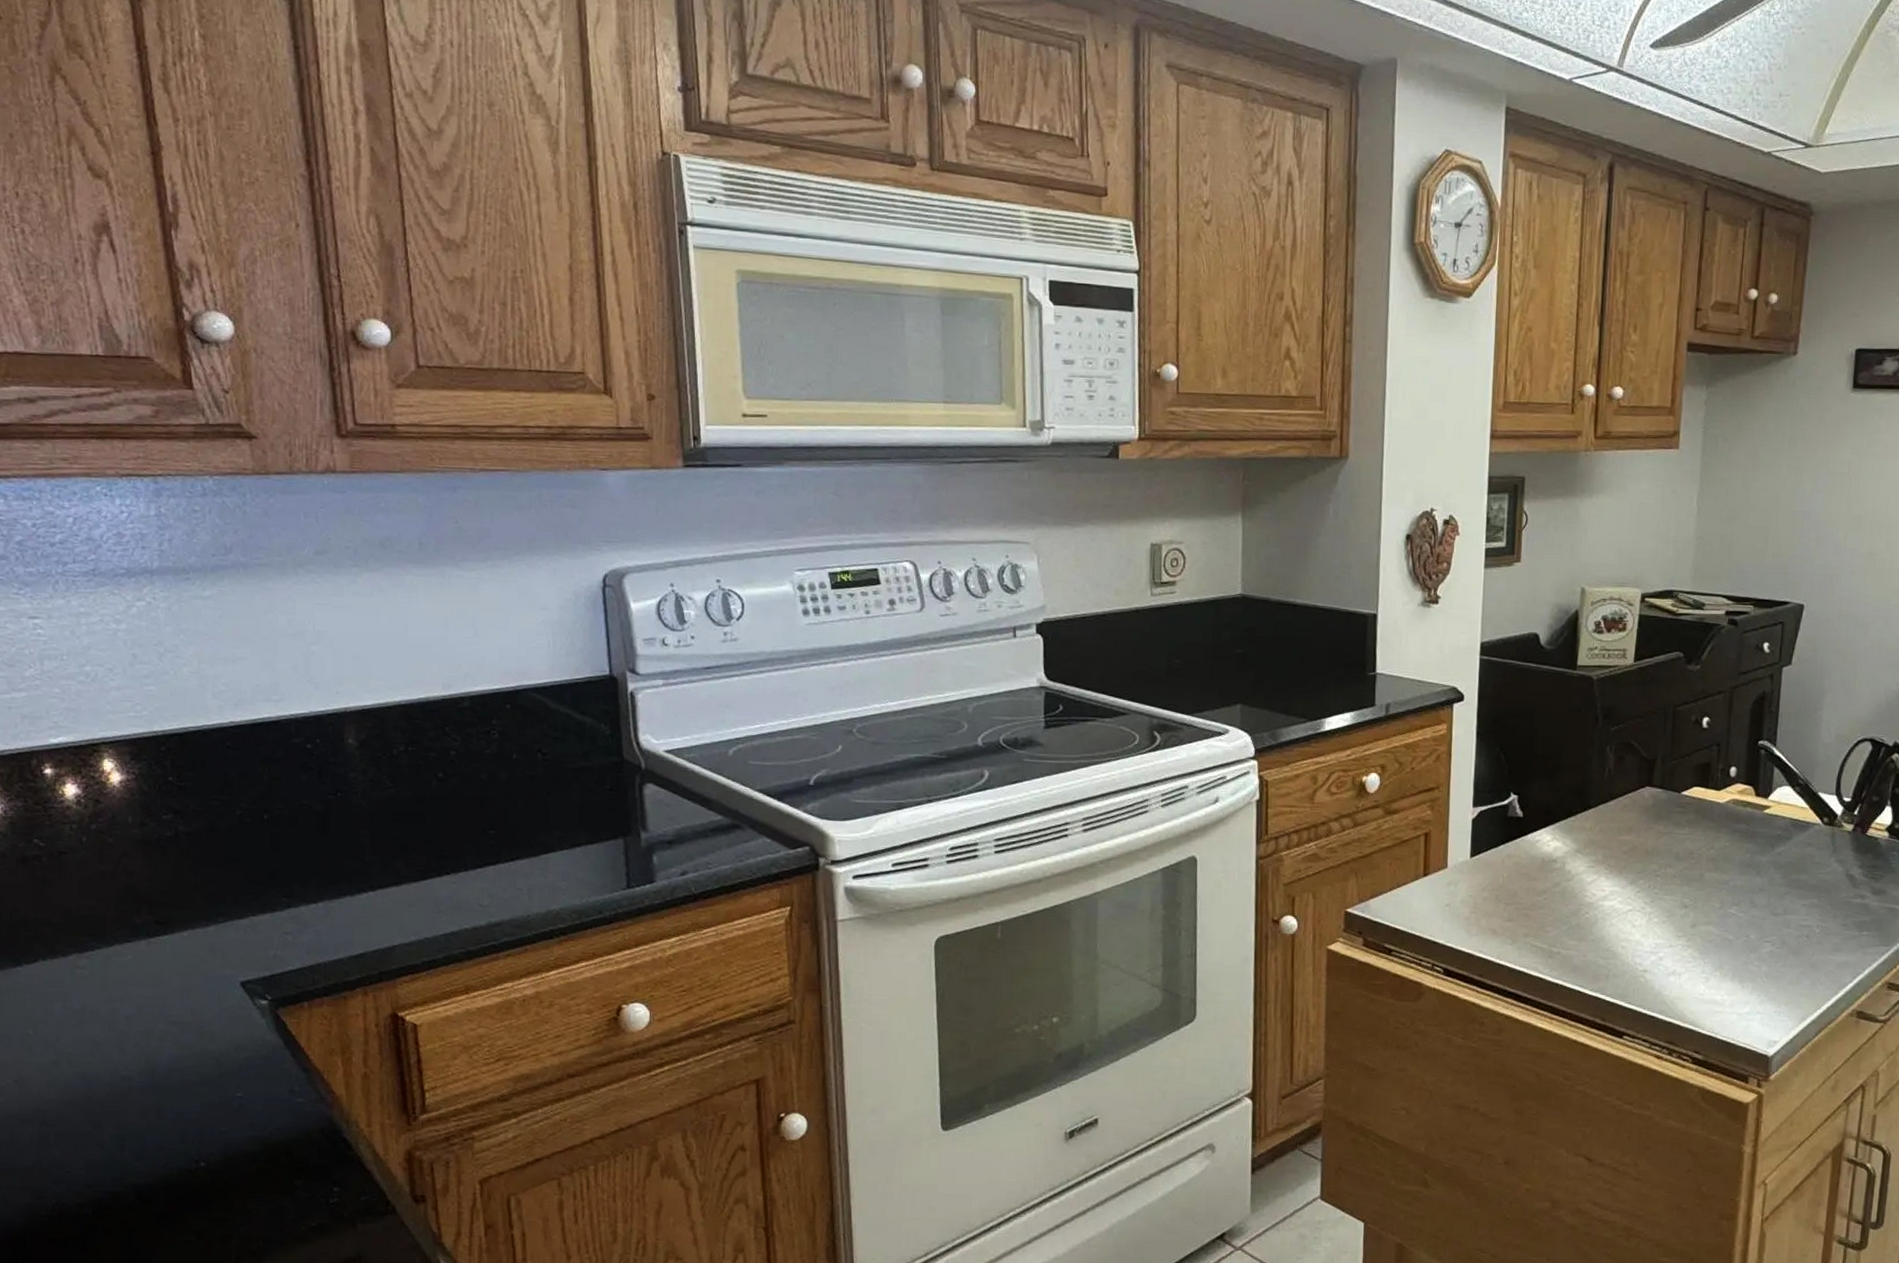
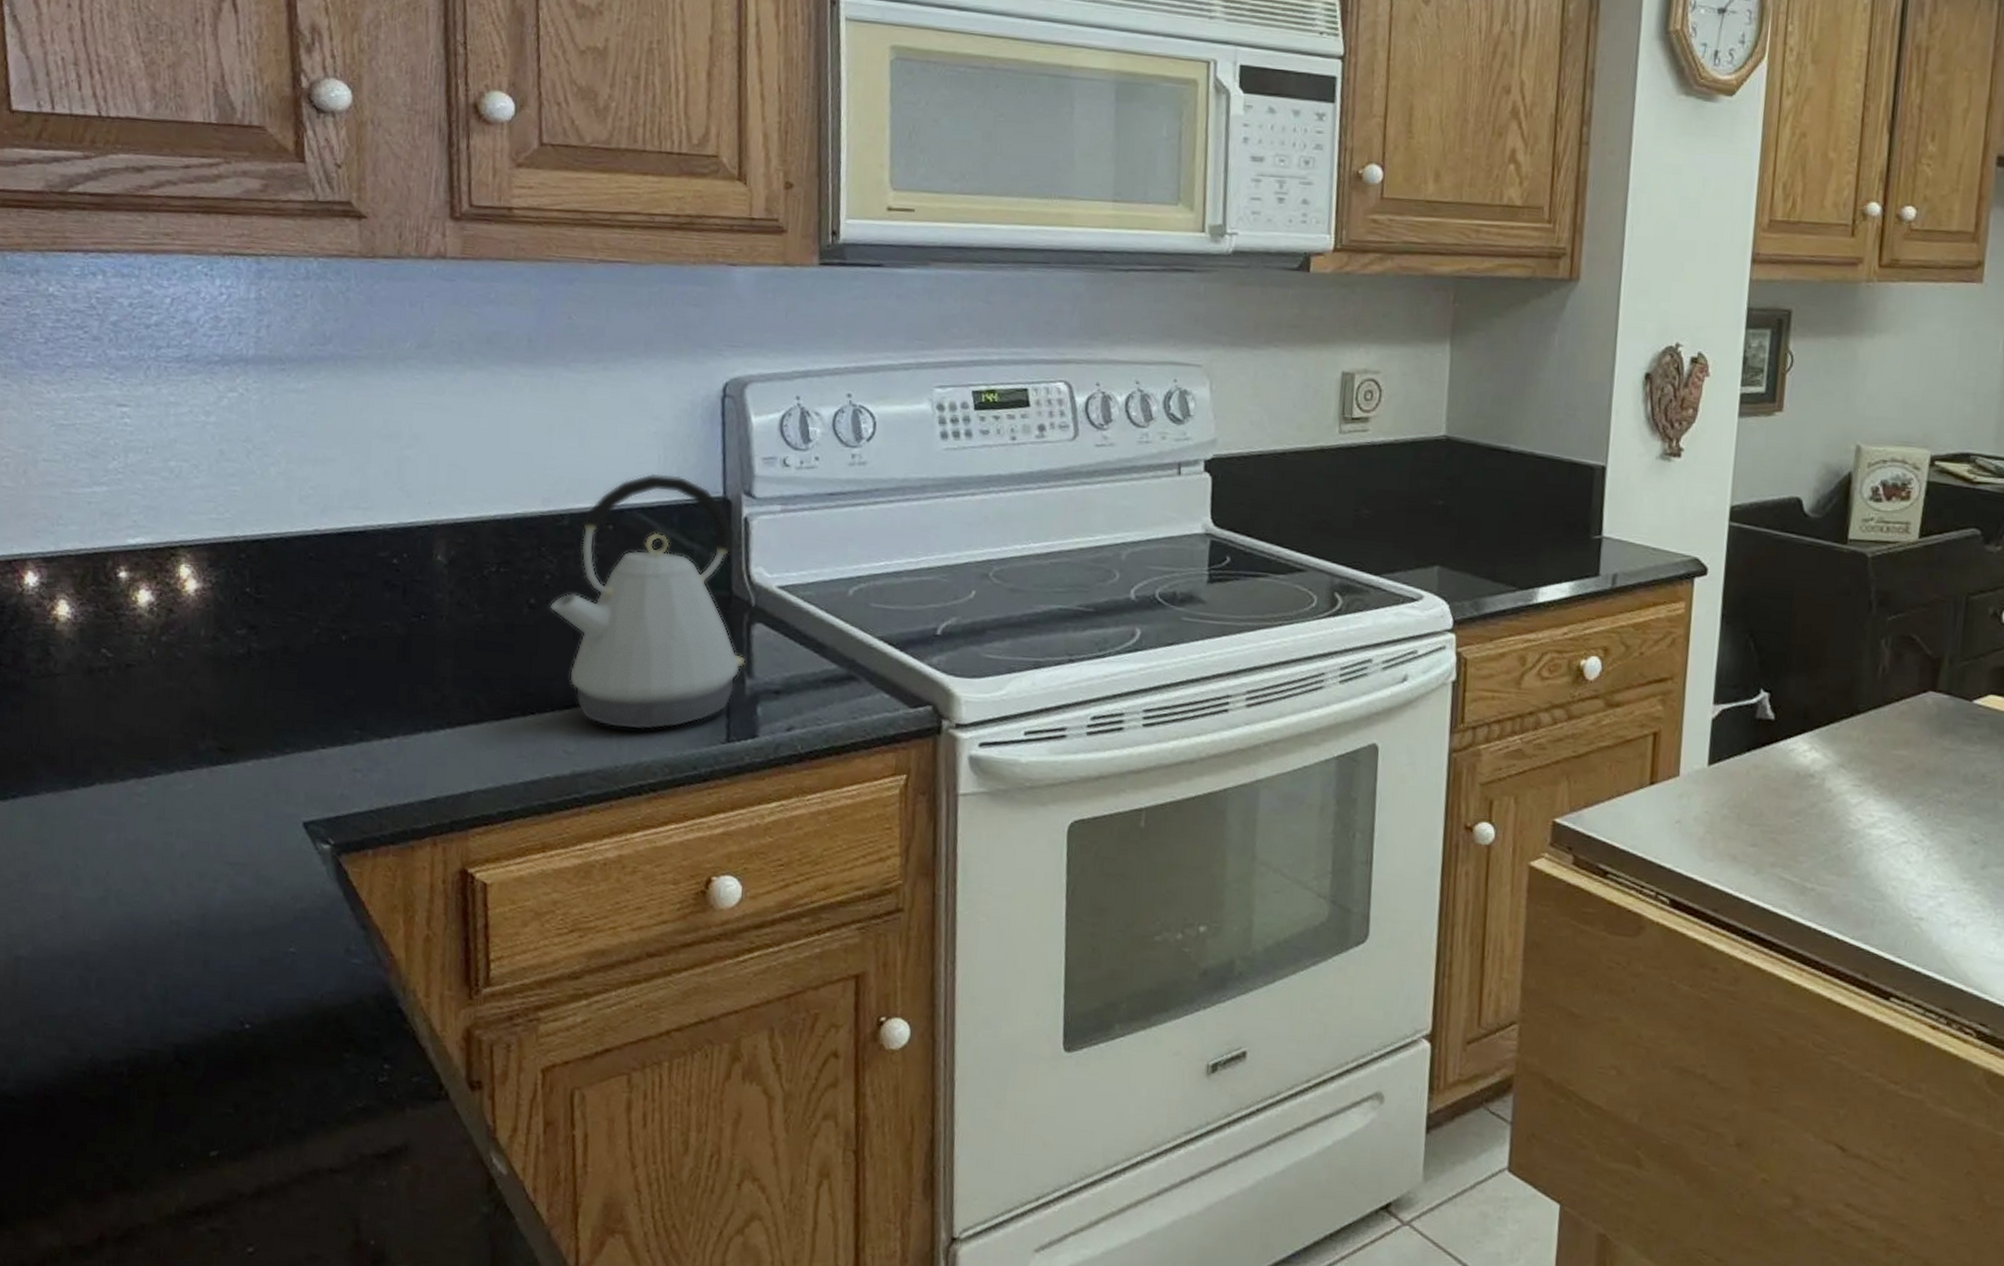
kettle: none [457,657,640,883] -> present [550,473,746,730]

